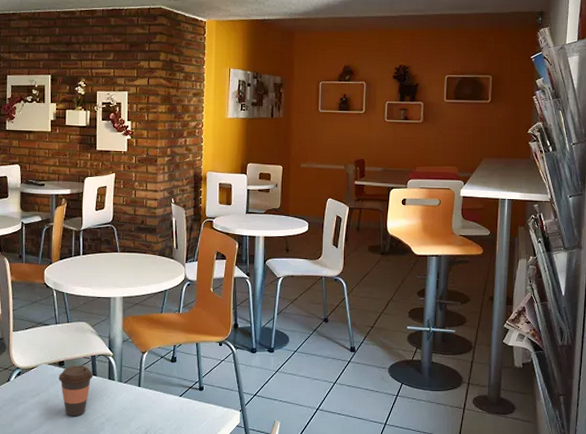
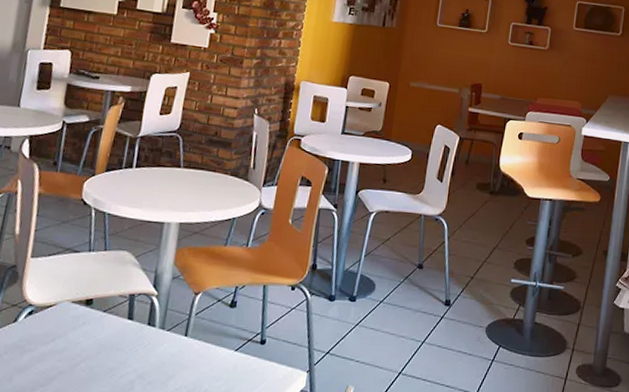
coffee cup: present [58,365,94,417] -> none [82,305,129,372]

